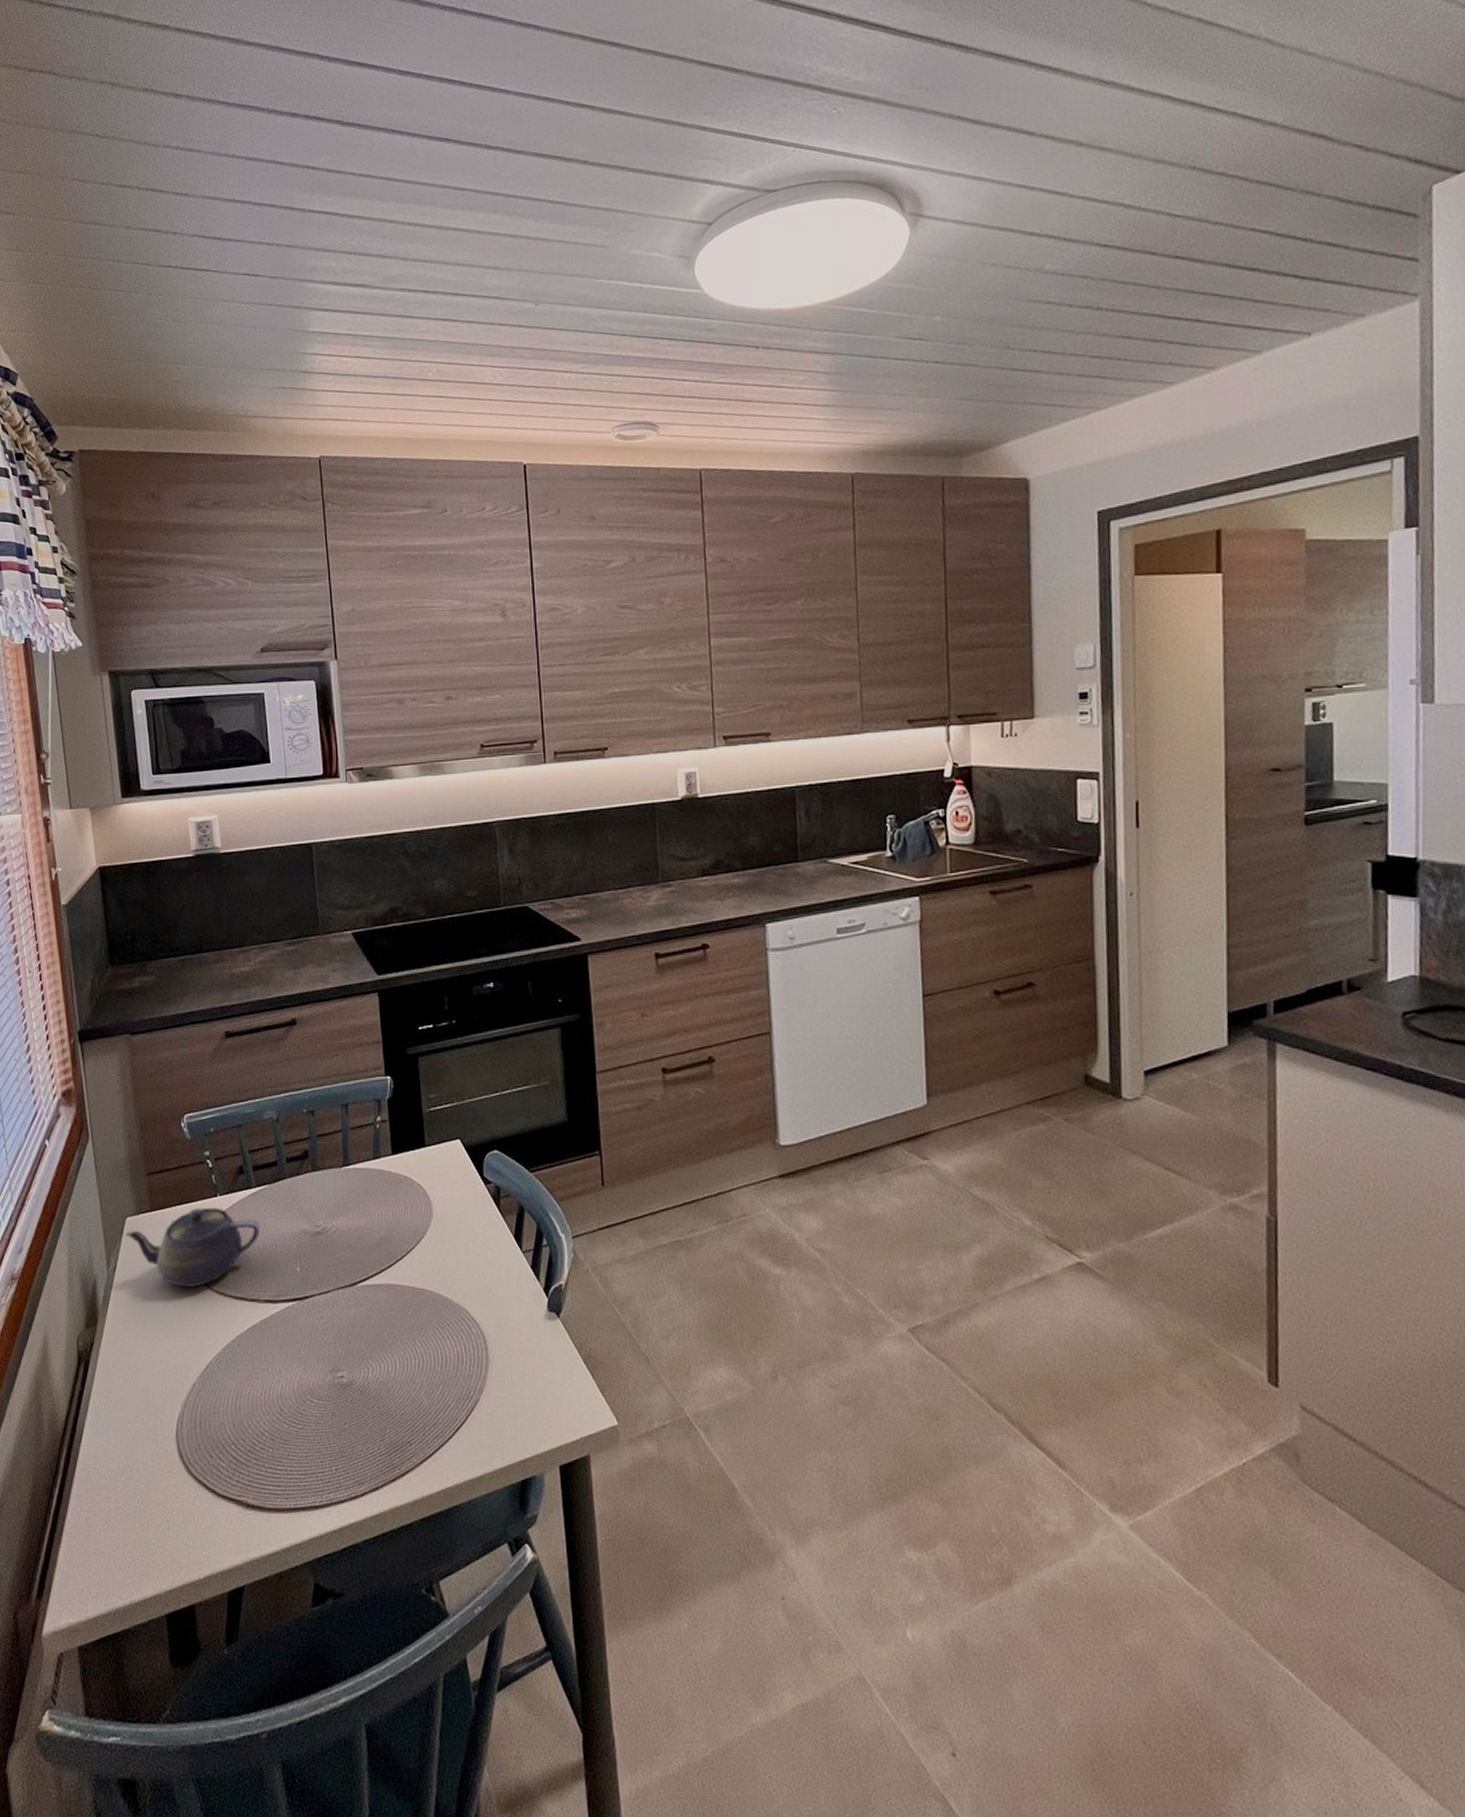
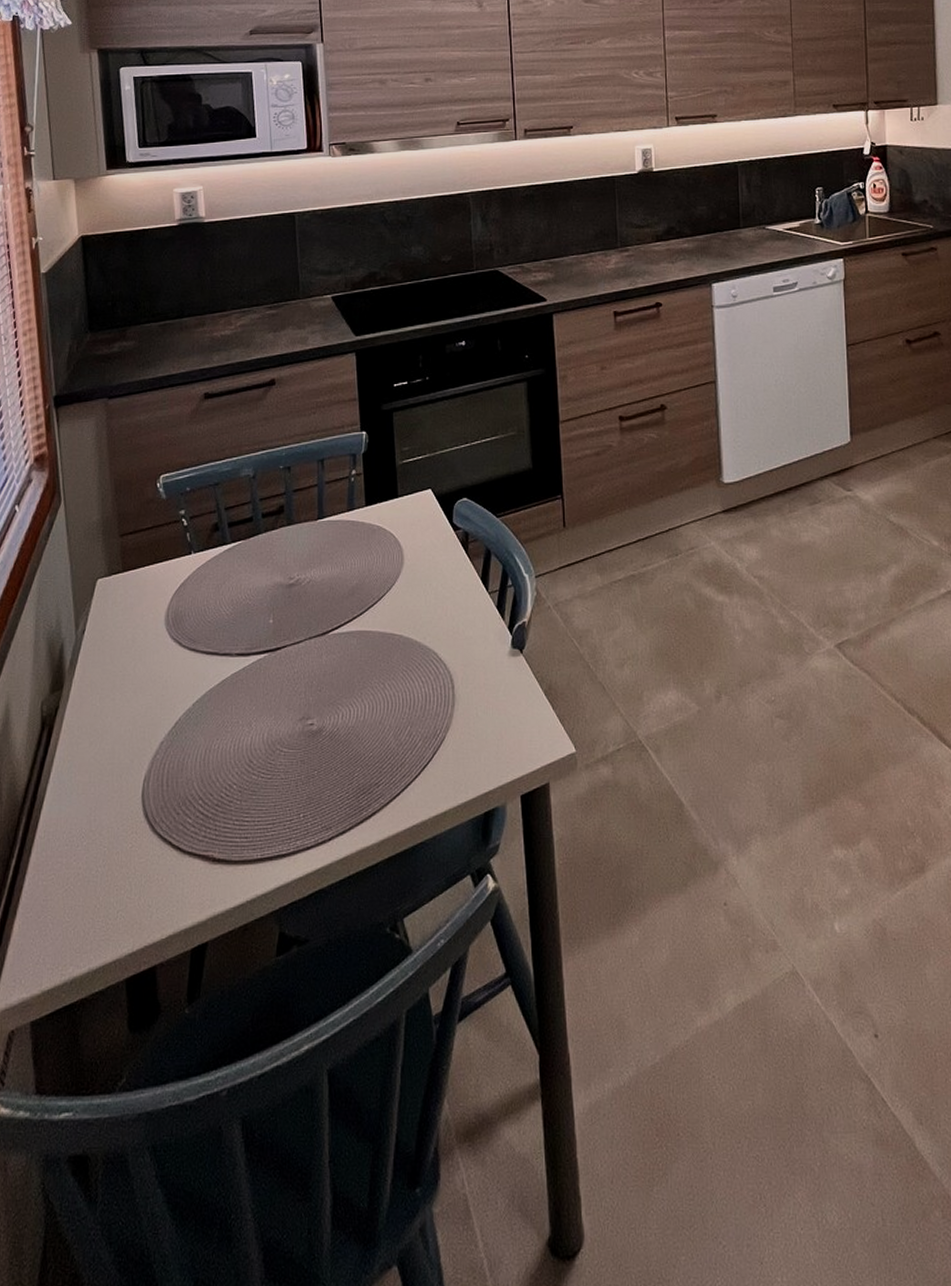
teapot: present [125,1207,261,1288] -> none [96,565,235,647]

